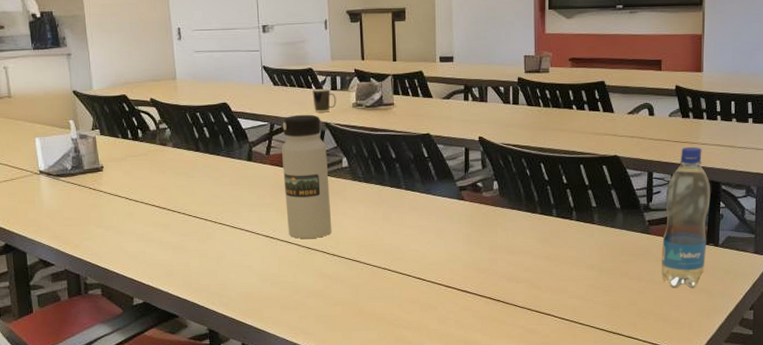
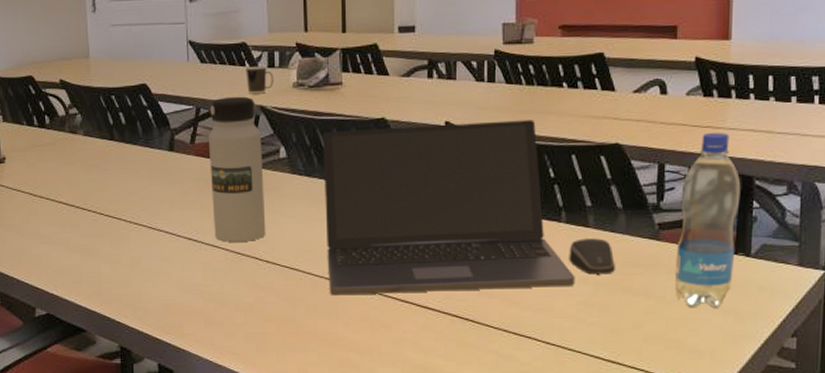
laptop: none [378,136,584,283] -> present [323,120,575,296]
computer mouse: none [579,233,615,261] -> present [569,238,615,273]

